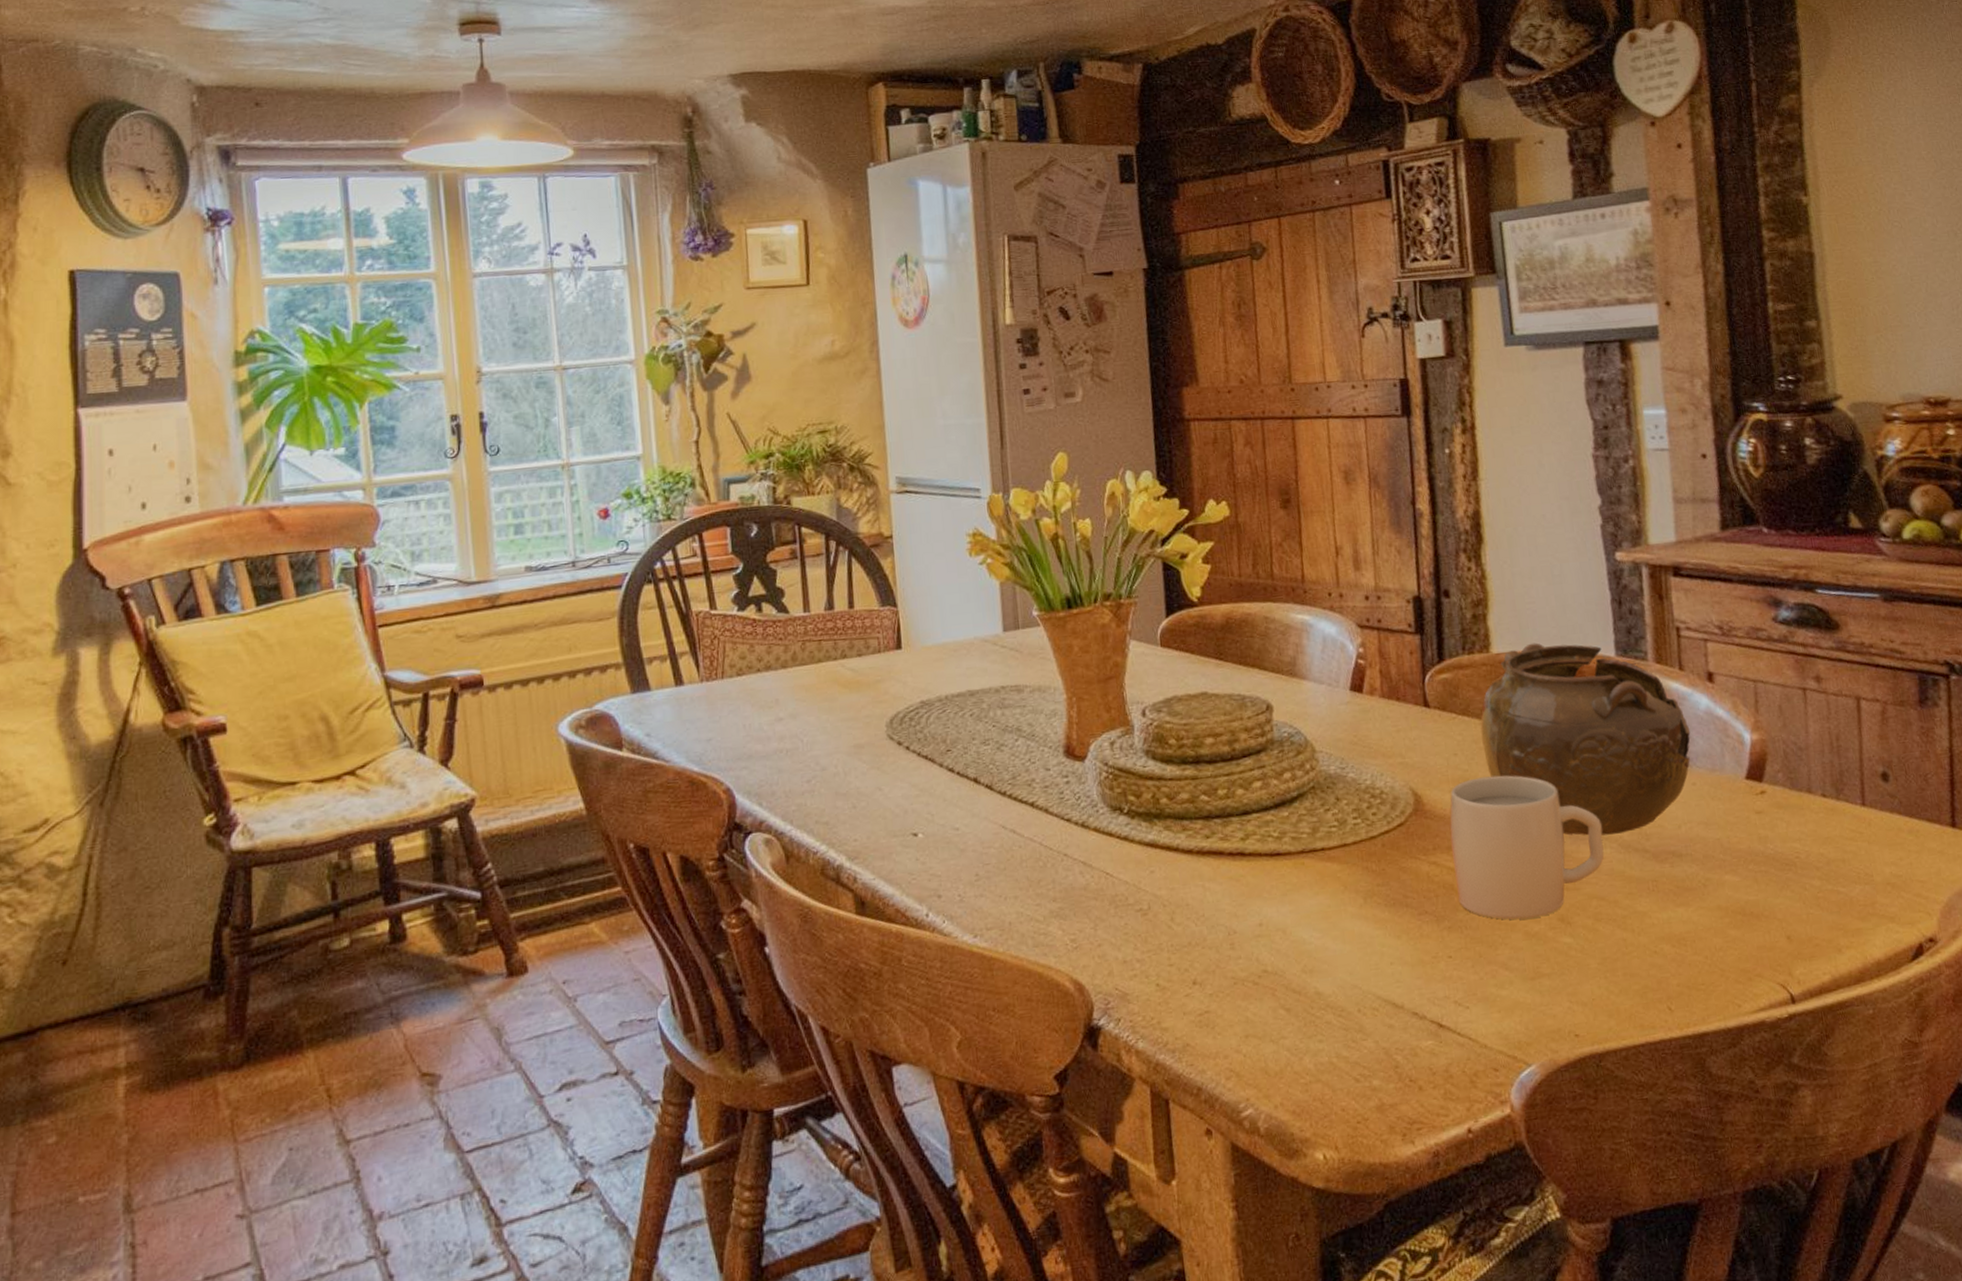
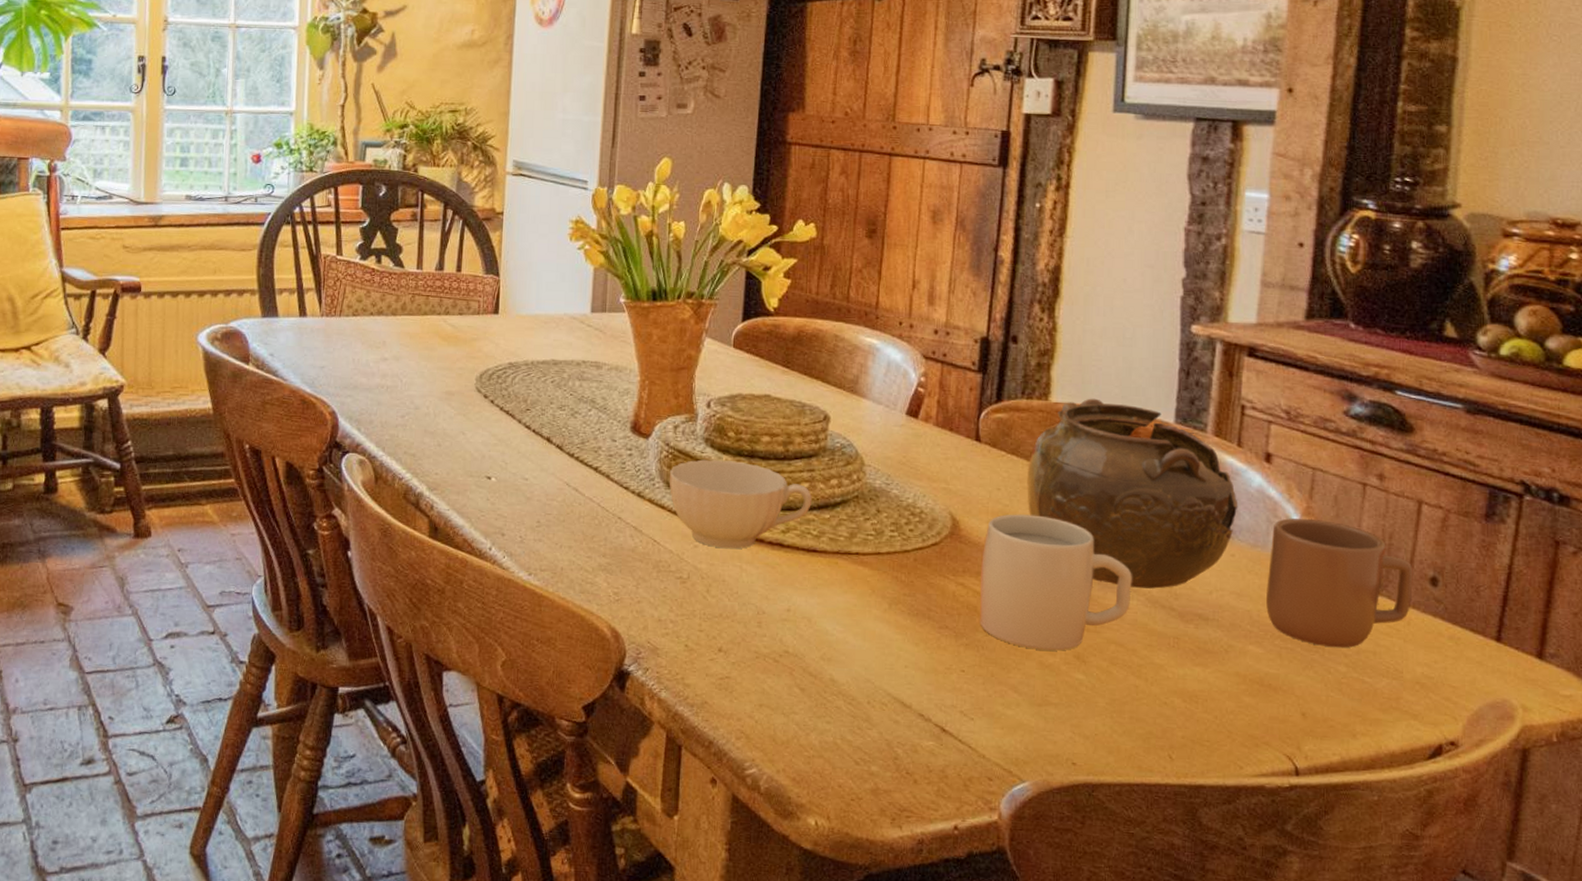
teacup: none [1112,770,1268,870] -> present [669,459,812,549]
mug: none [1727,732,1868,863] -> present [1266,518,1414,648]

